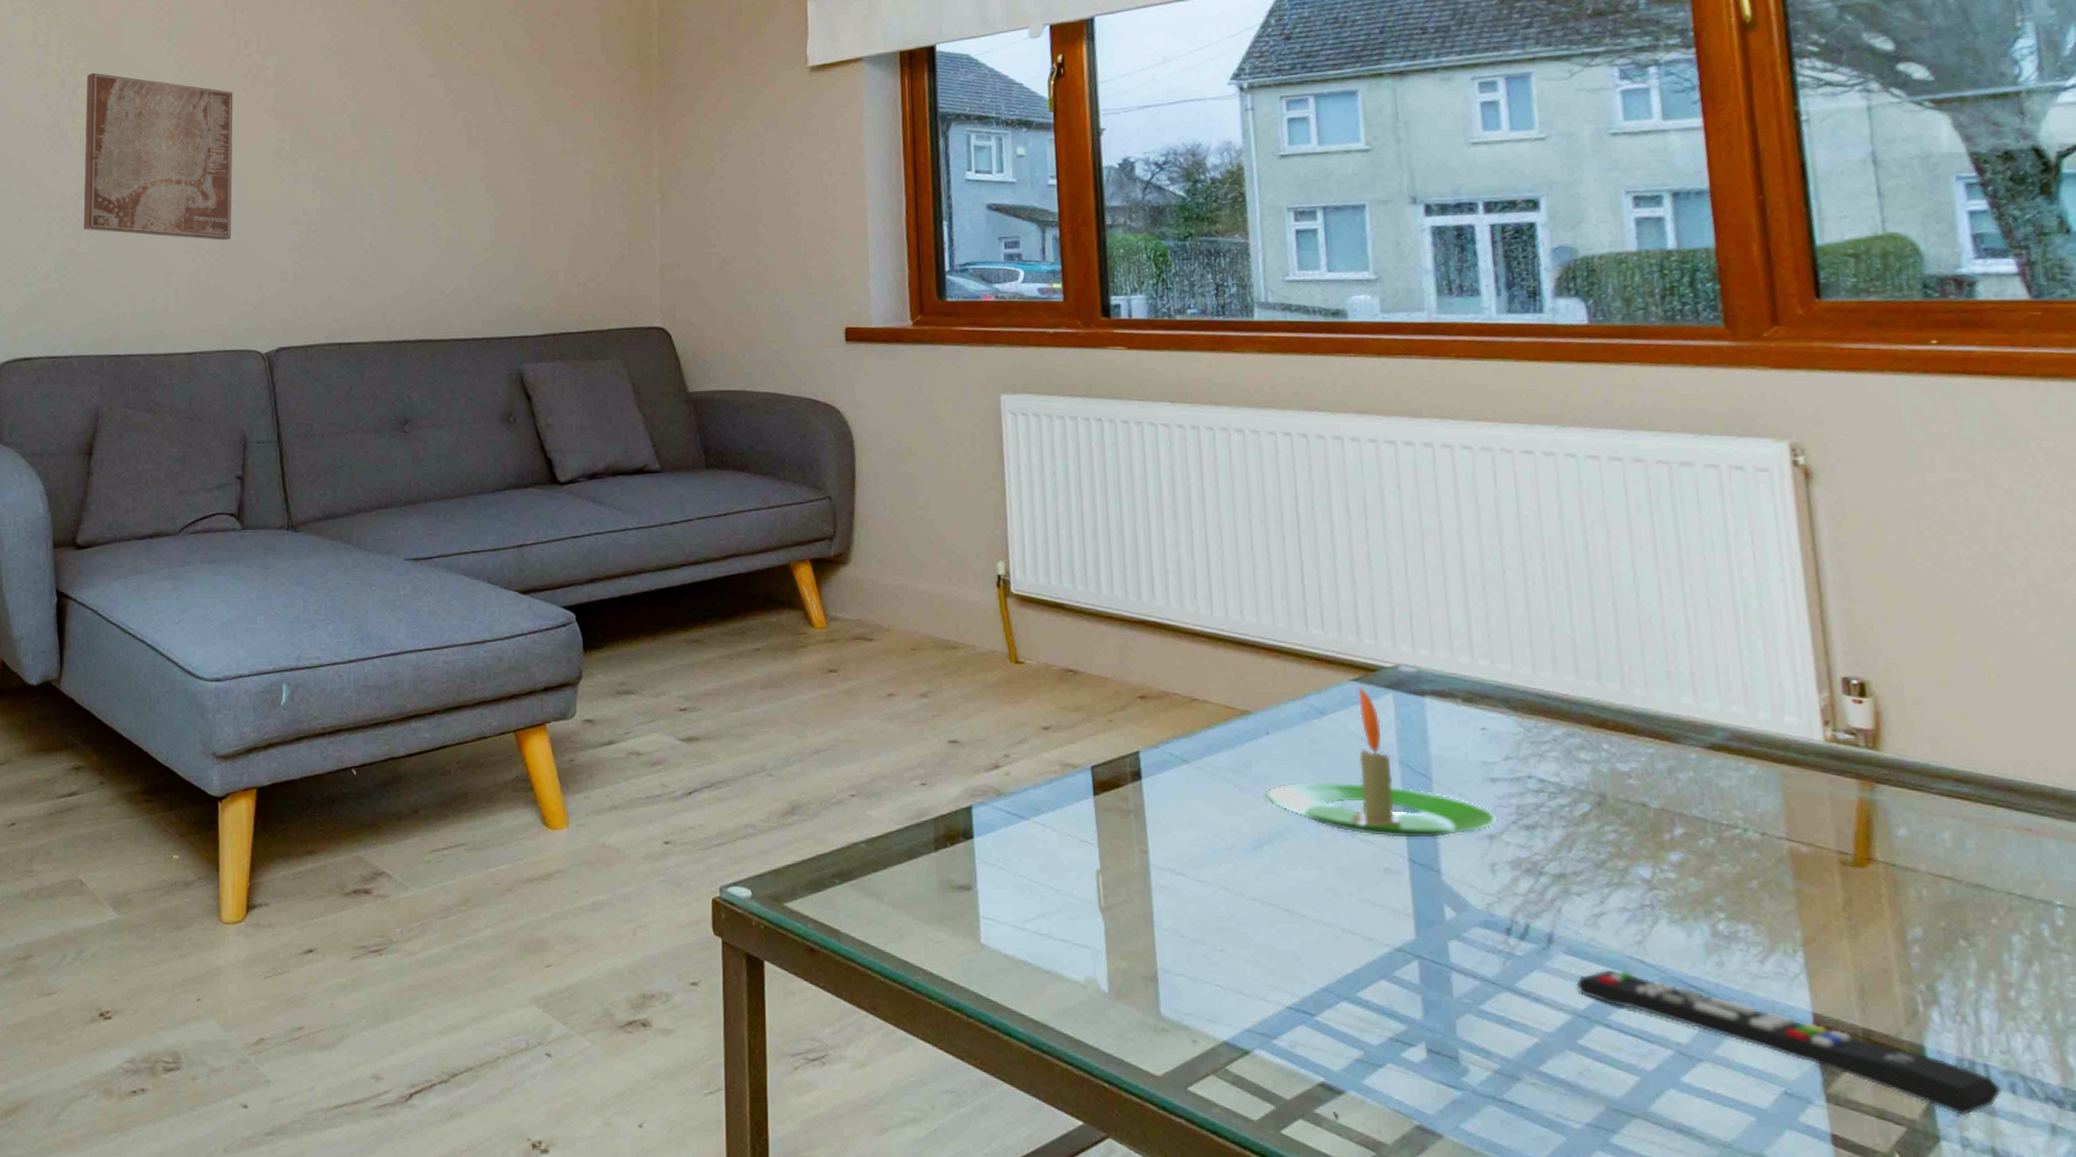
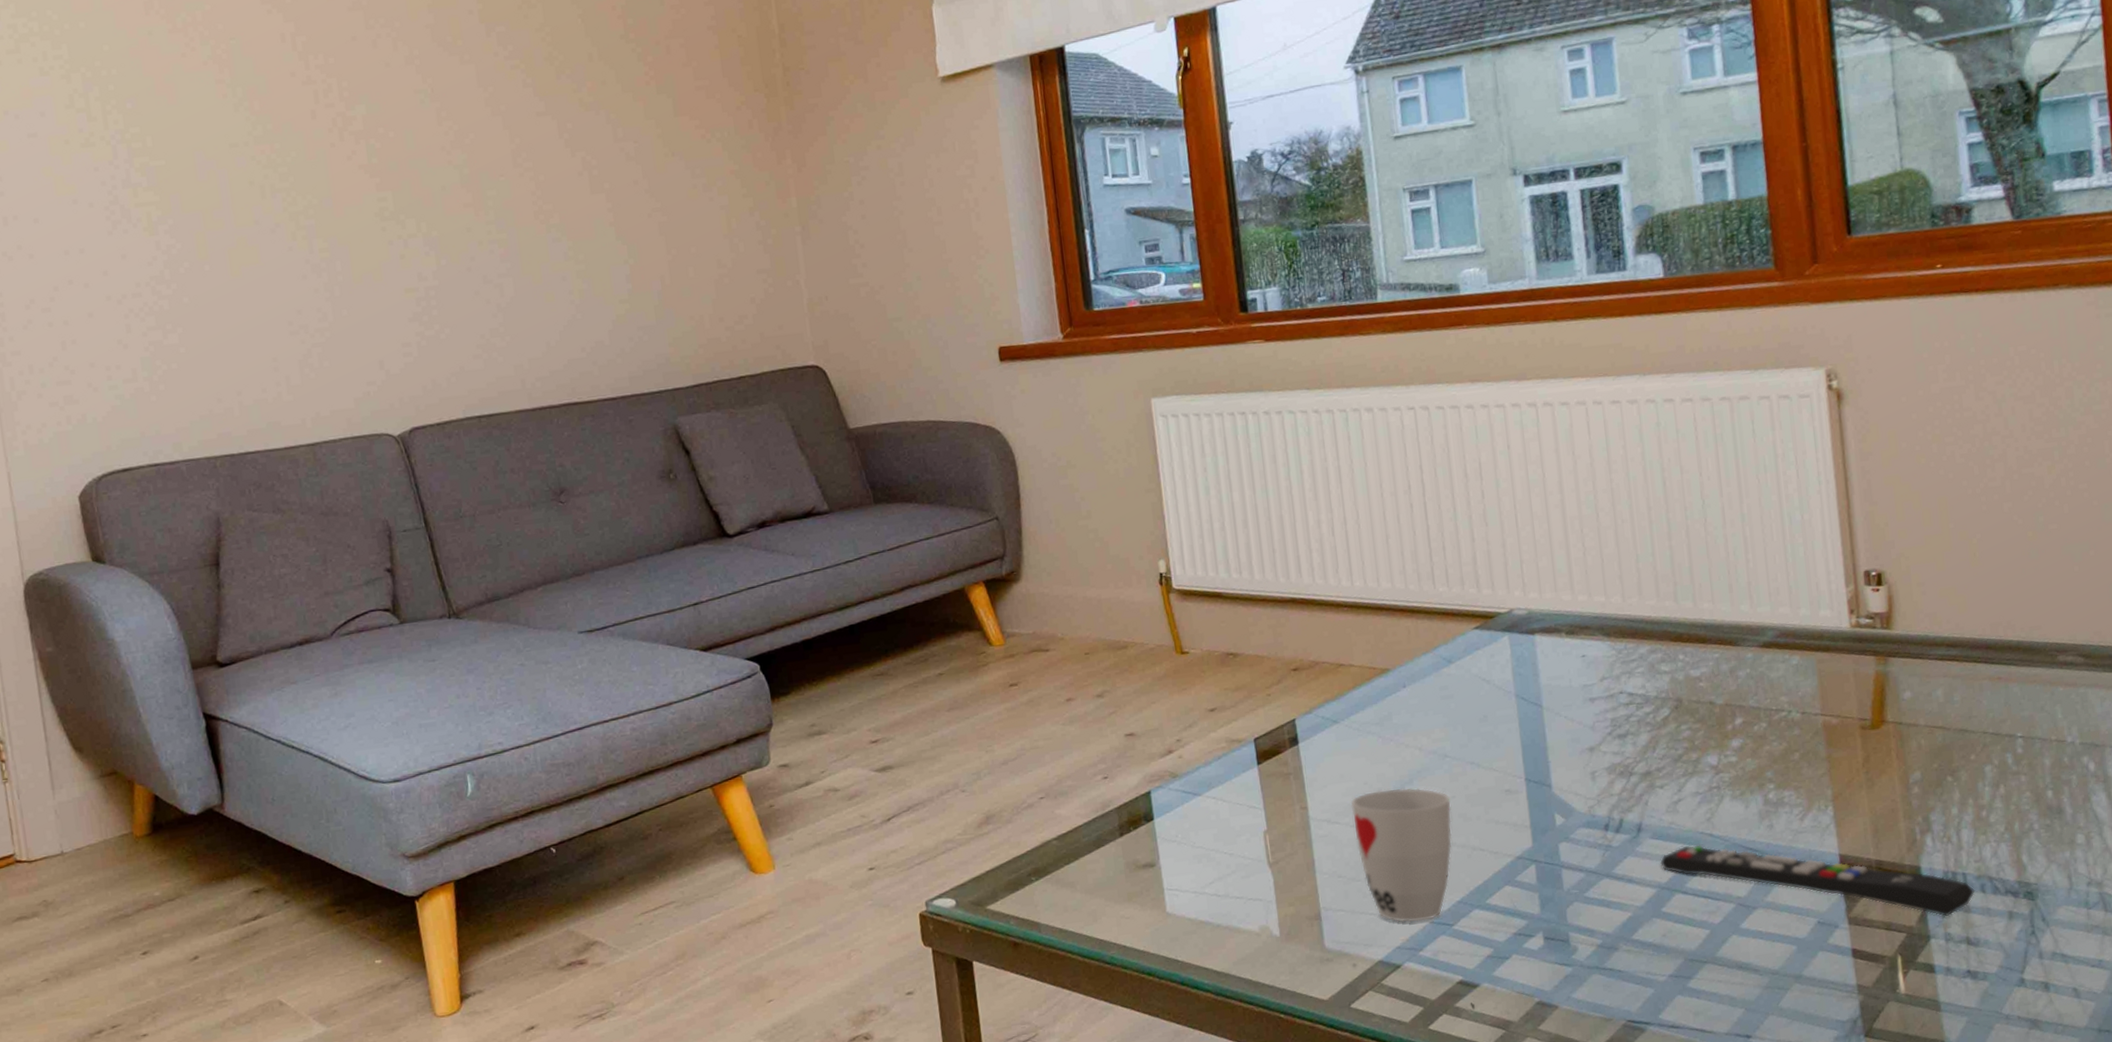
wall art: present [83,73,233,241] -> none [143,138,341,320]
cup: none [1198,845,1318,1004] -> present [1350,788,1452,923]
candle: present [1265,687,1498,838] -> none [1404,634,1597,763]

